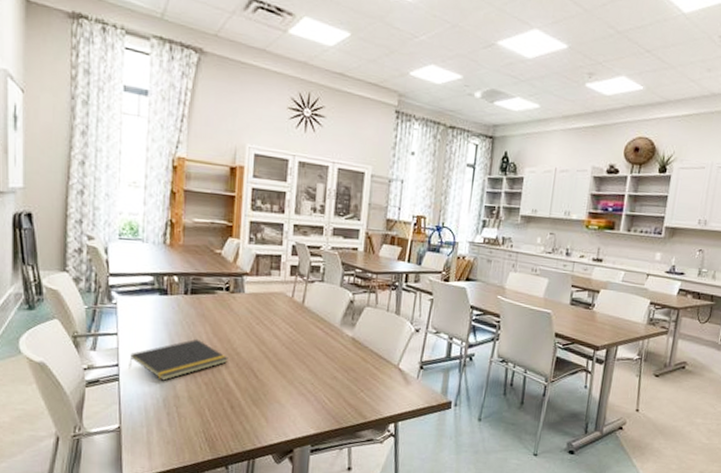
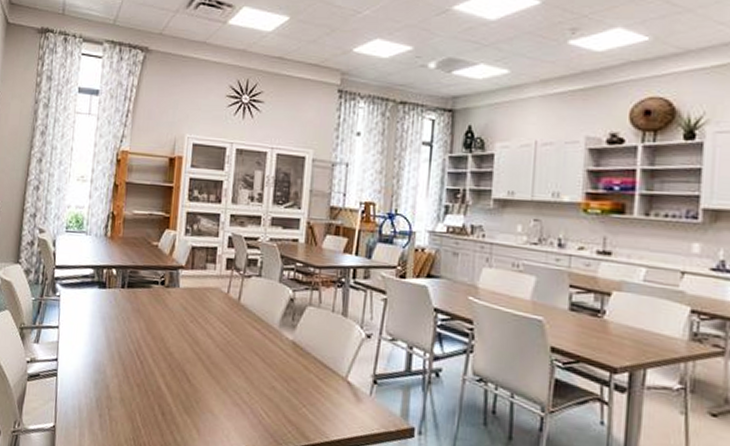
notepad: present [129,339,228,381] -> none [66,335,161,379]

